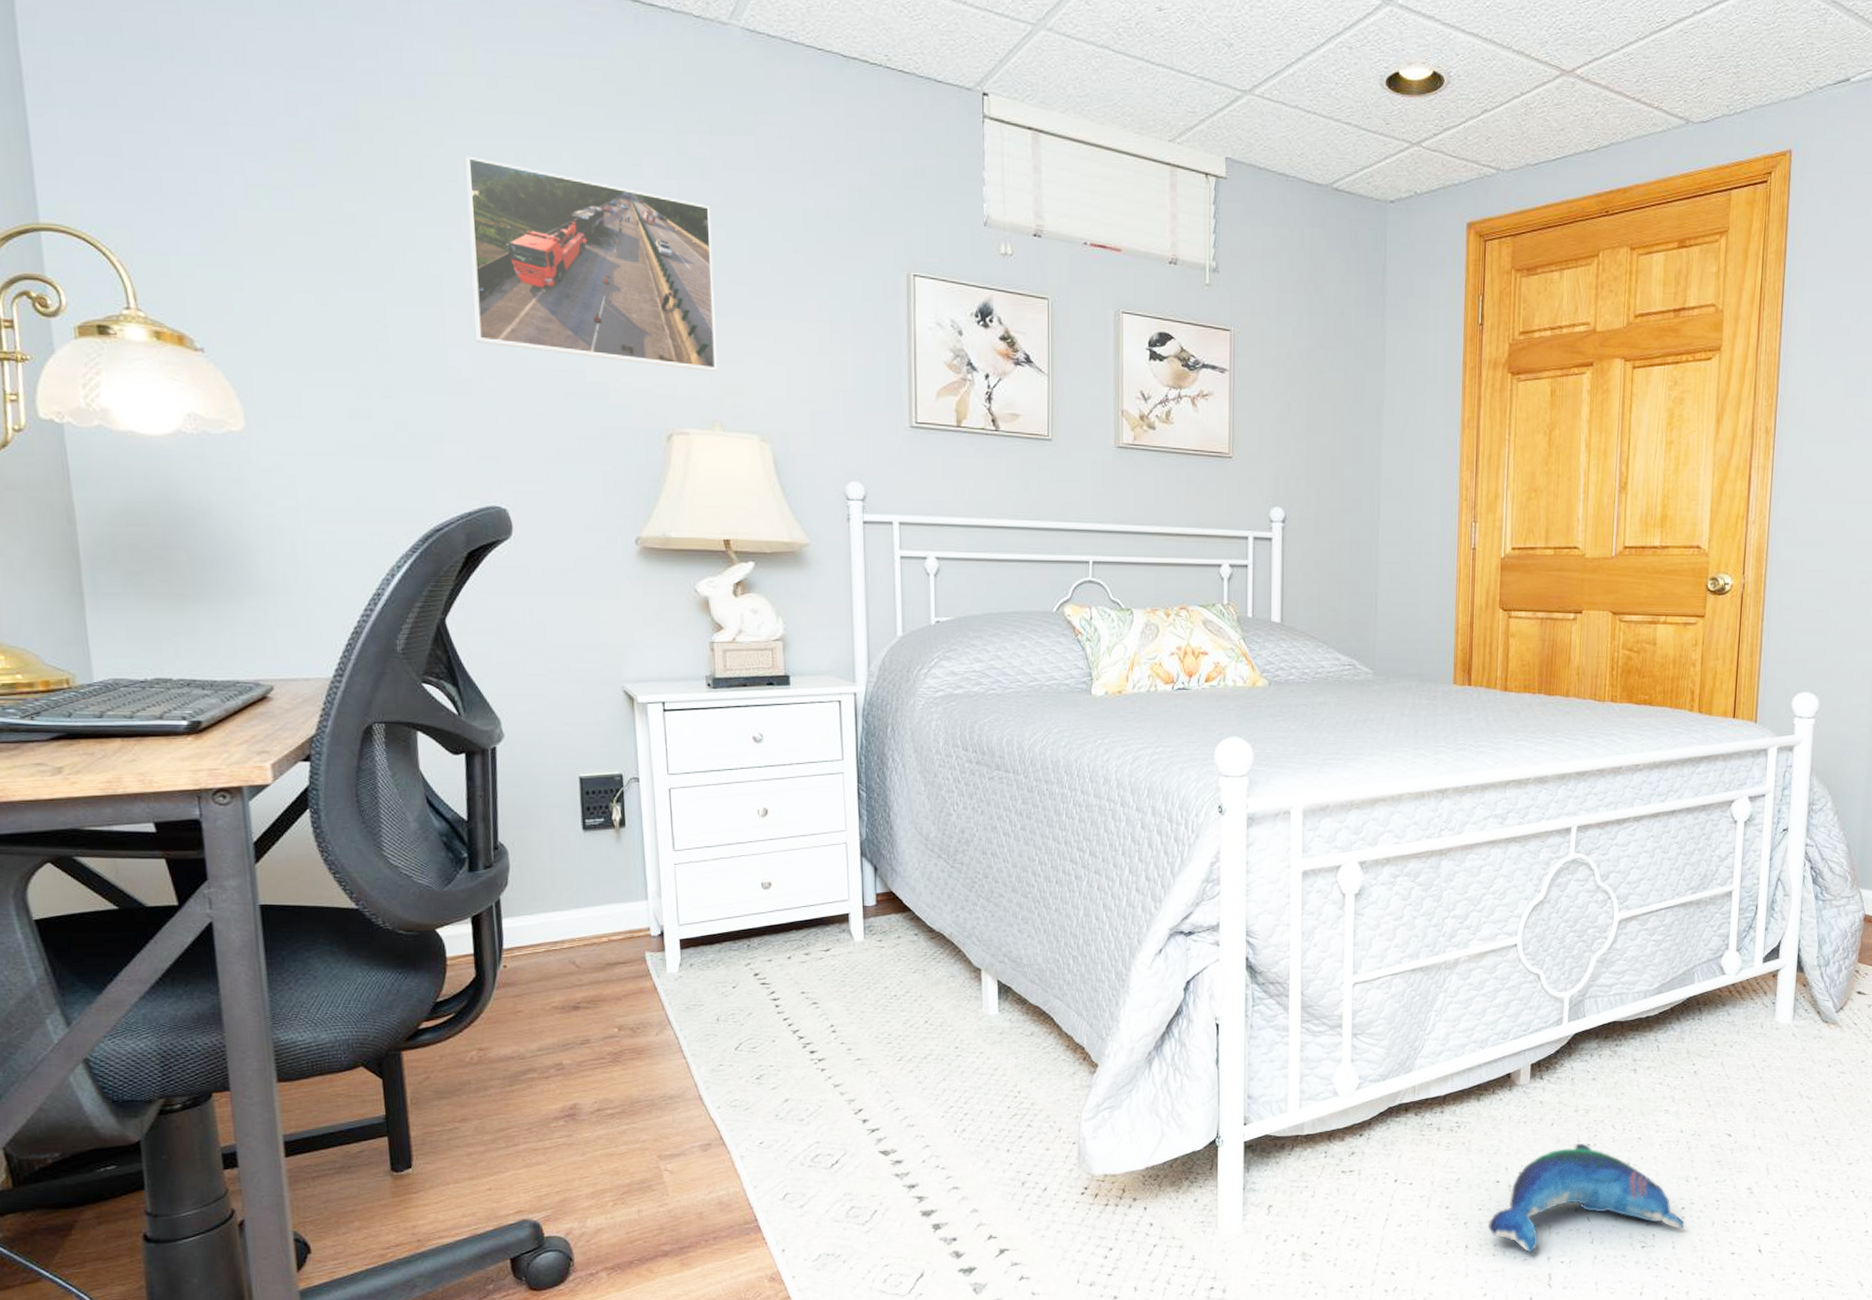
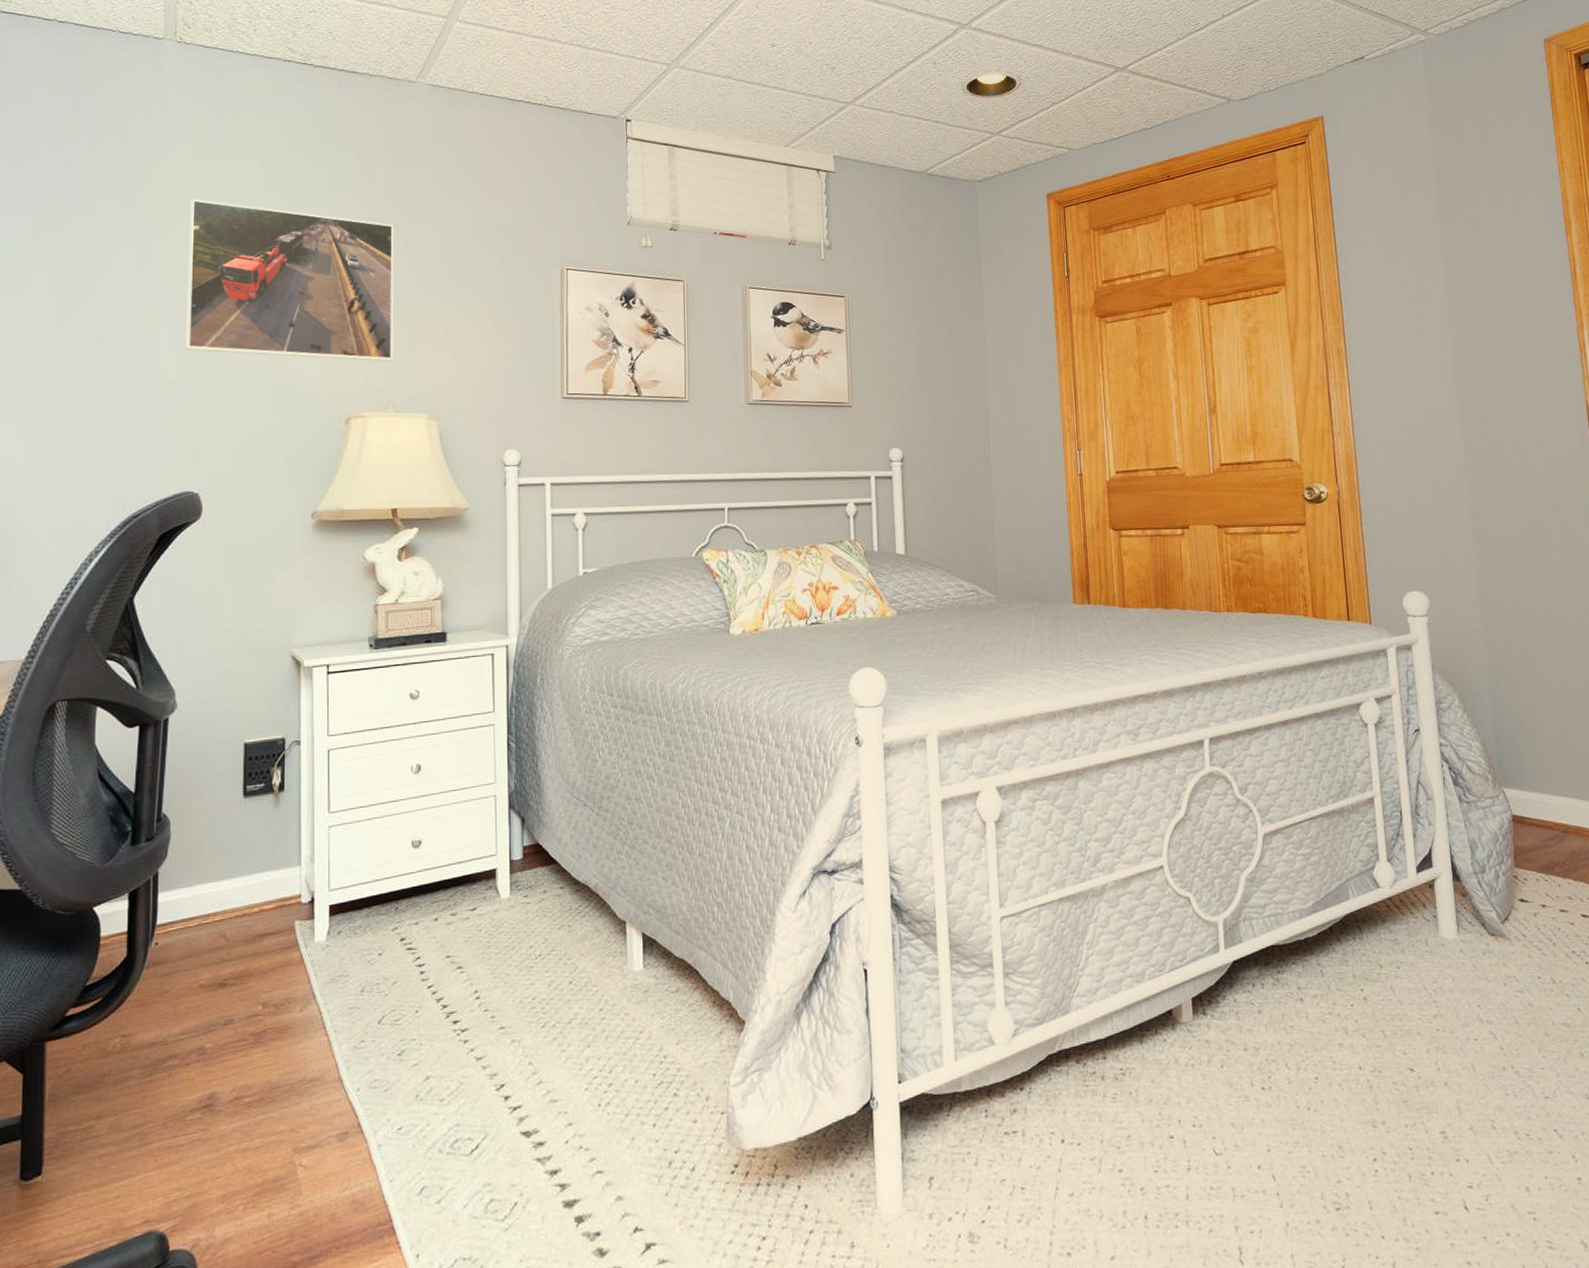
plush toy: present [1487,1142,1685,1253] -> none [1166,1086,1379,1222]

